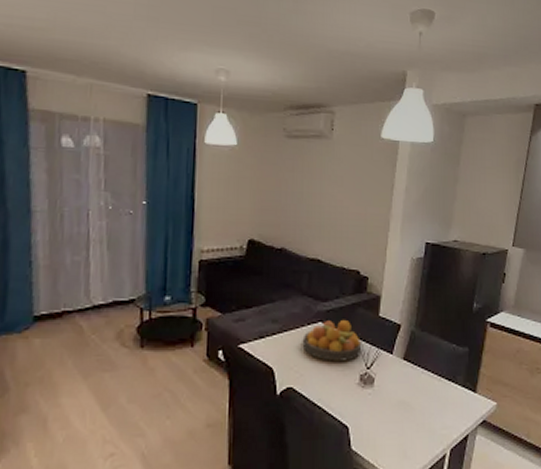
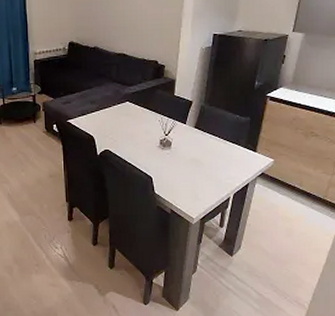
fruit bowl: present [302,320,362,362] -> none [114,100,161,131]

